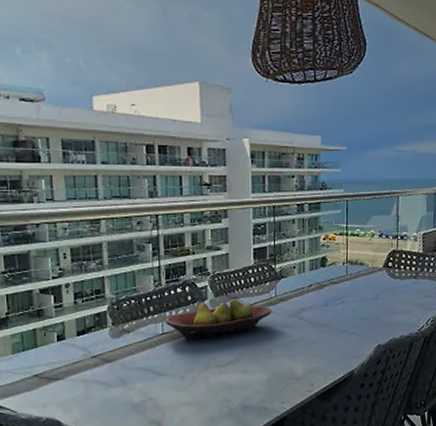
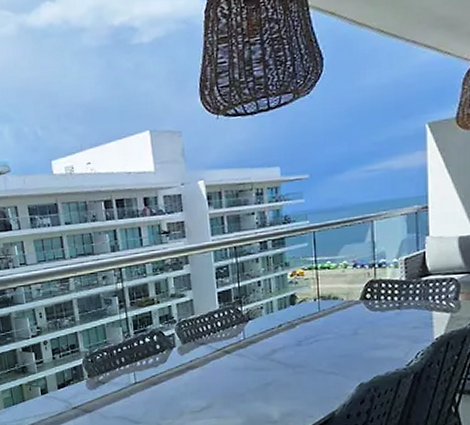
fruit bowl: present [166,299,272,339] -> none [137,344,242,387]

